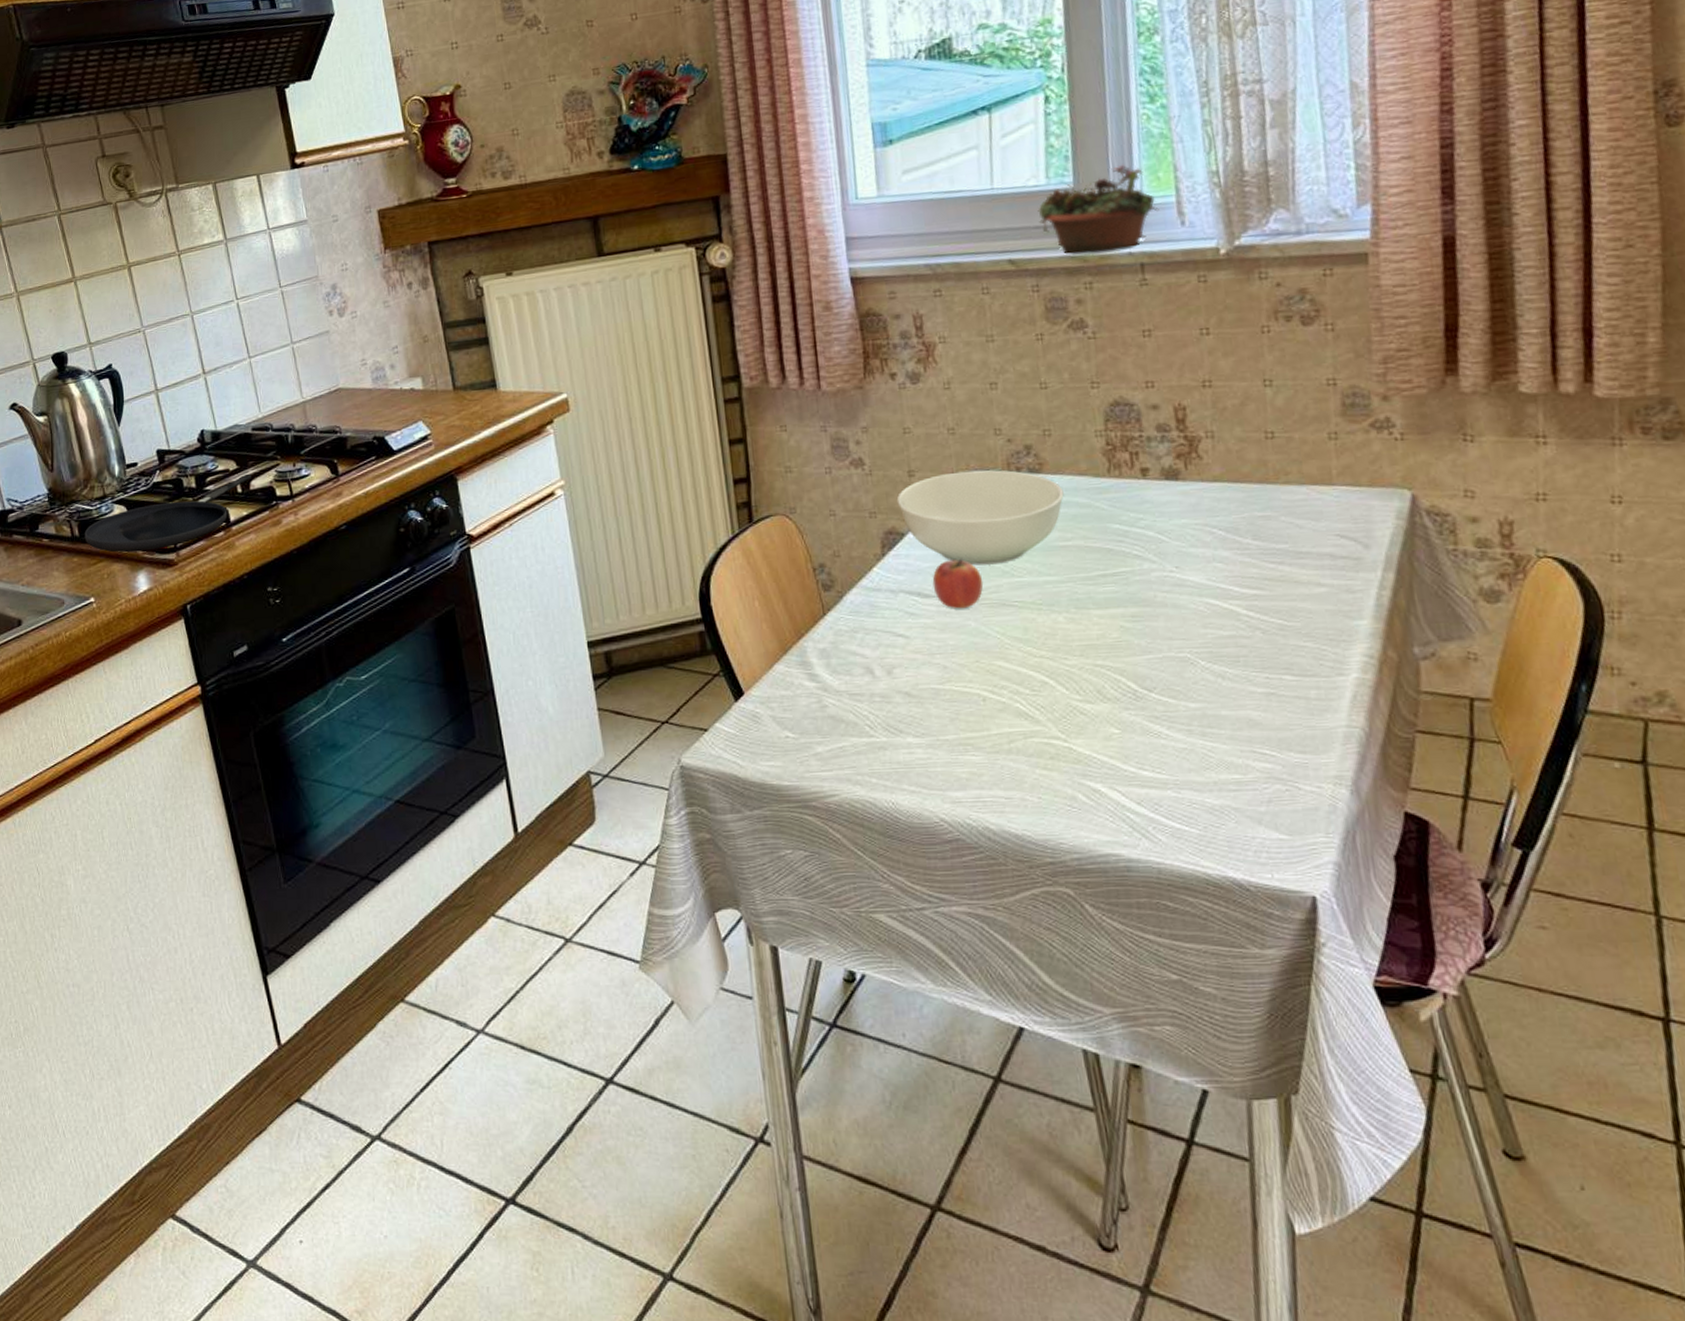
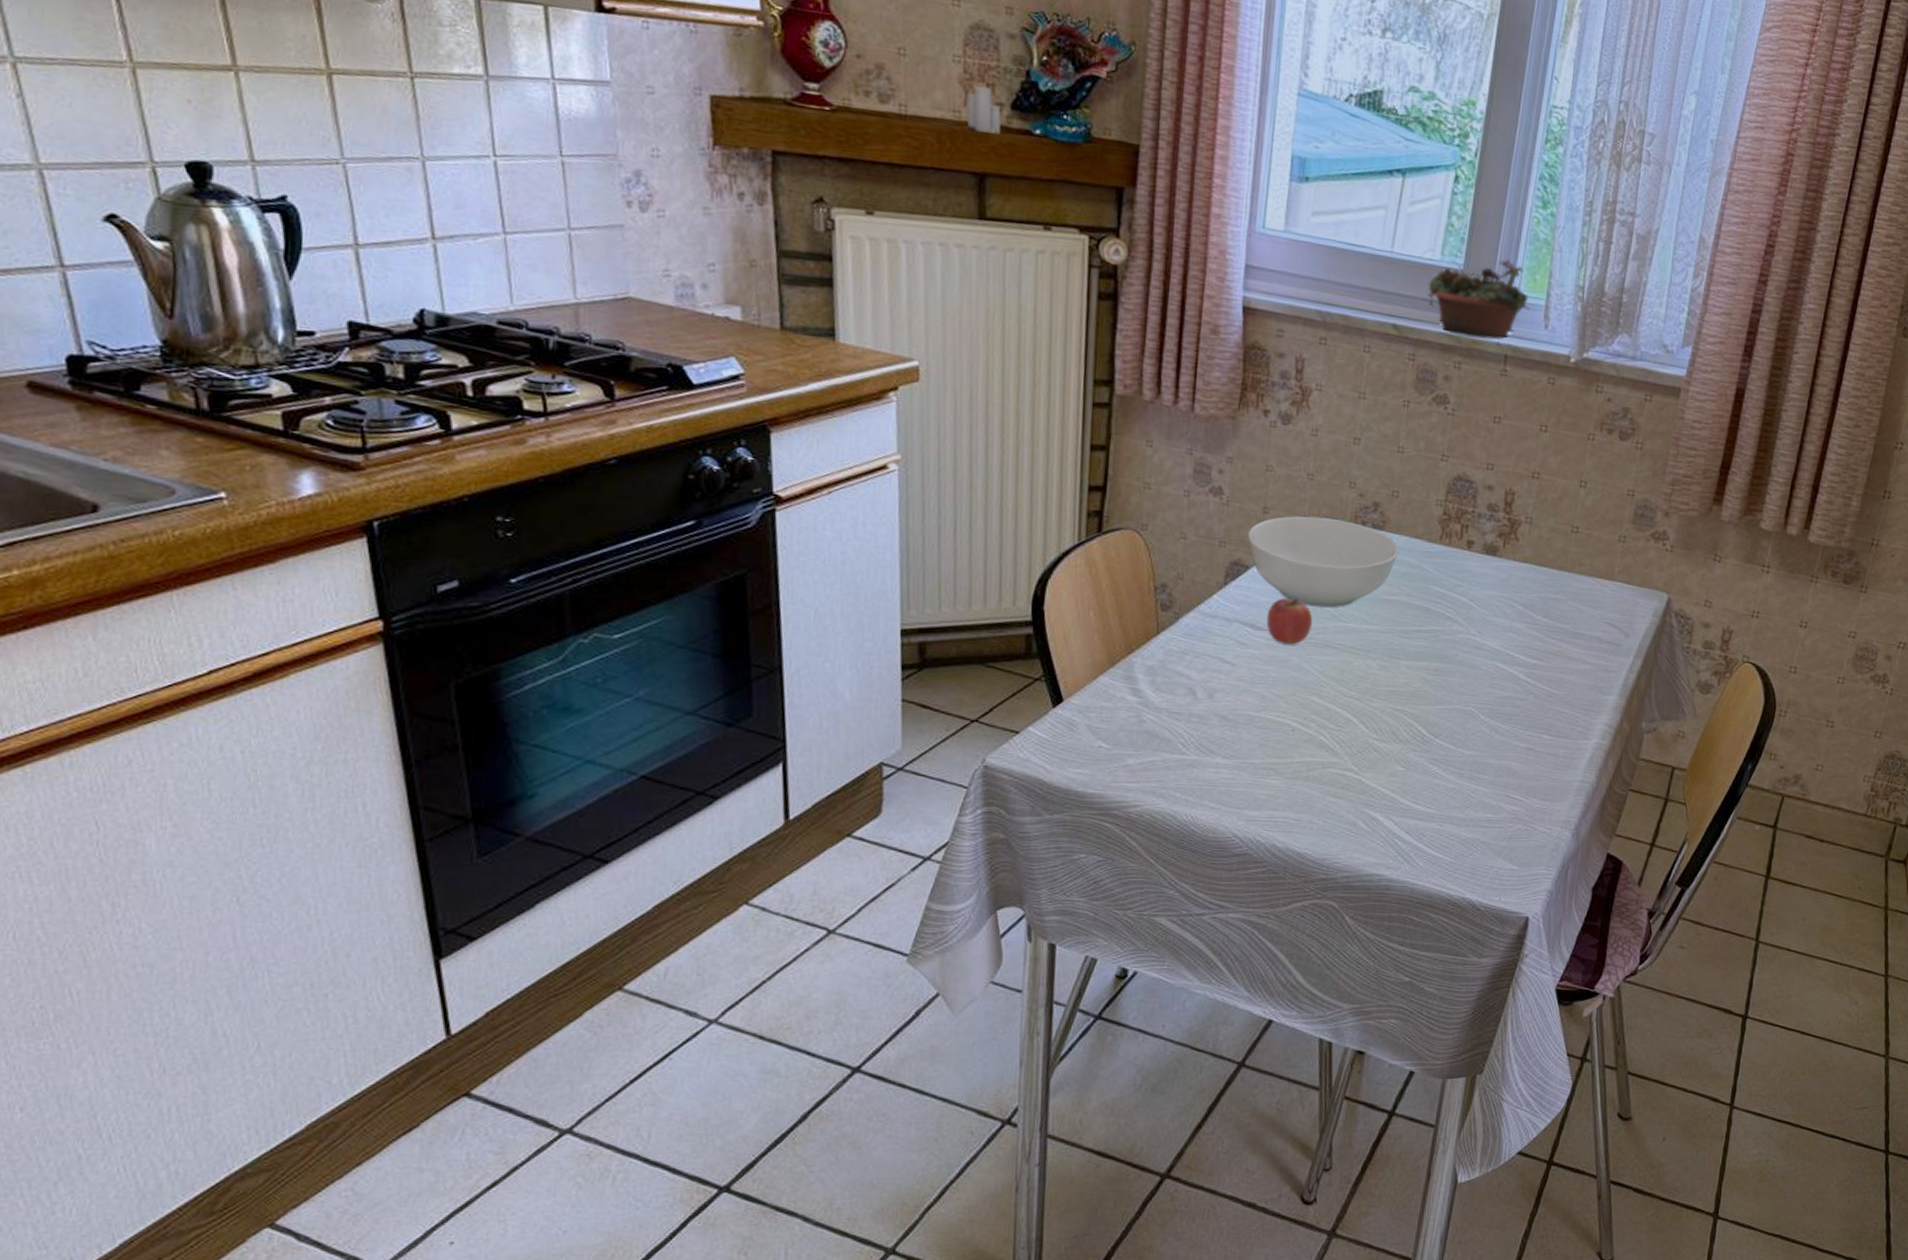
frying pan: present [84,474,251,553] -> none [217,376,490,447]
candle: none [572,140,605,183] -> present [966,85,1001,134]

